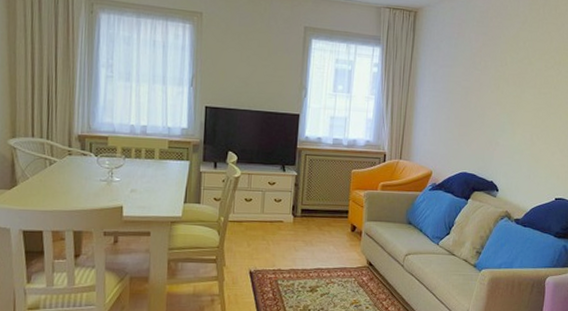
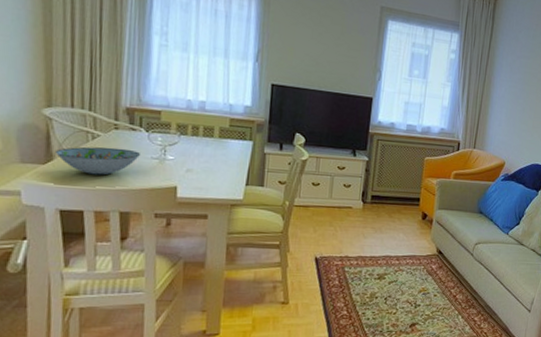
decorative bowl: none [19,172,90,198] -> present [56,146,140,176]

